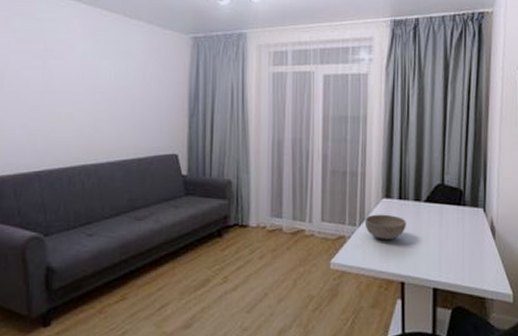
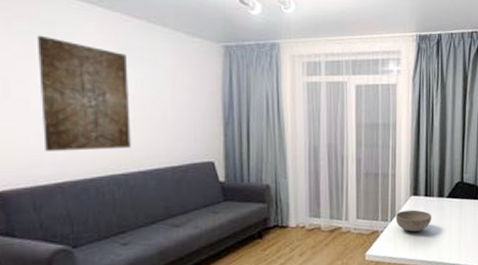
wall art: none [27,31,104,140] -> present [36,35,131,151]

